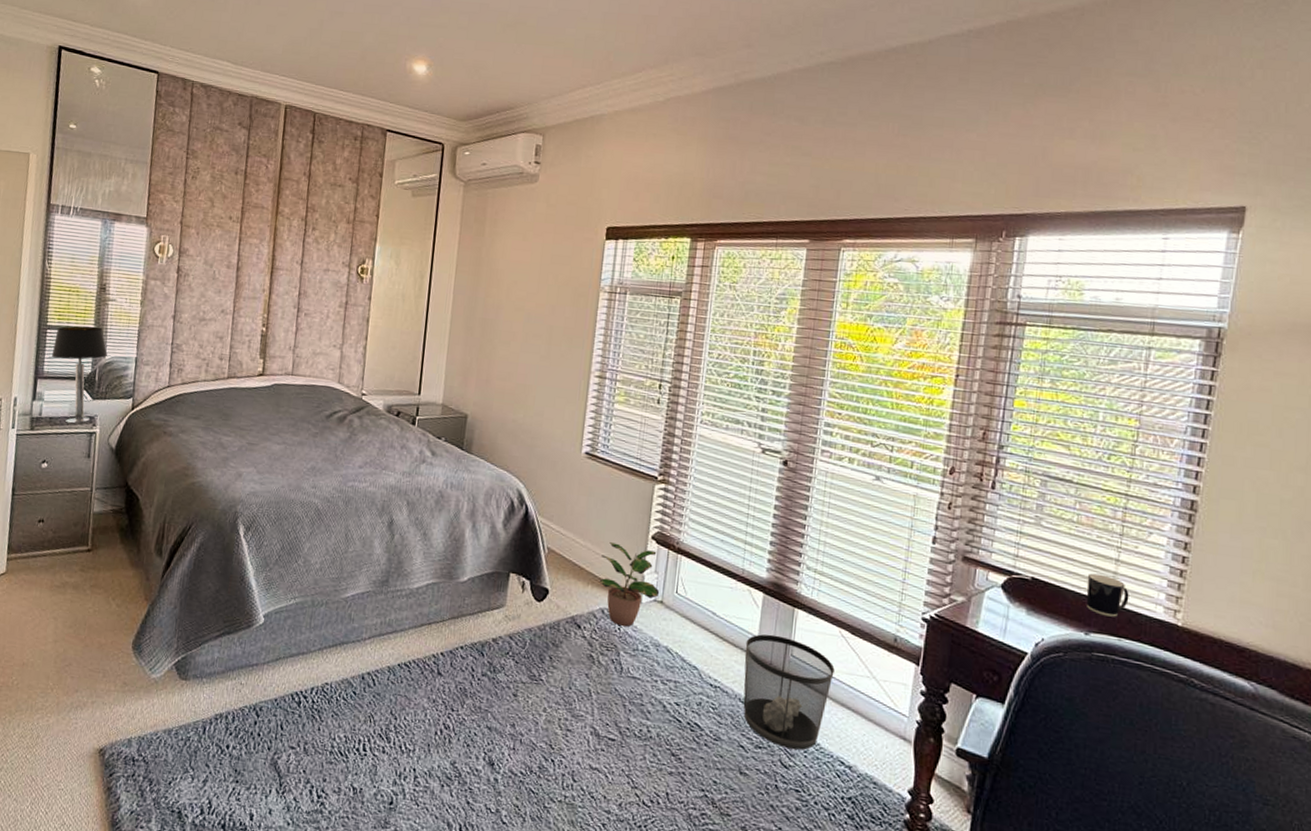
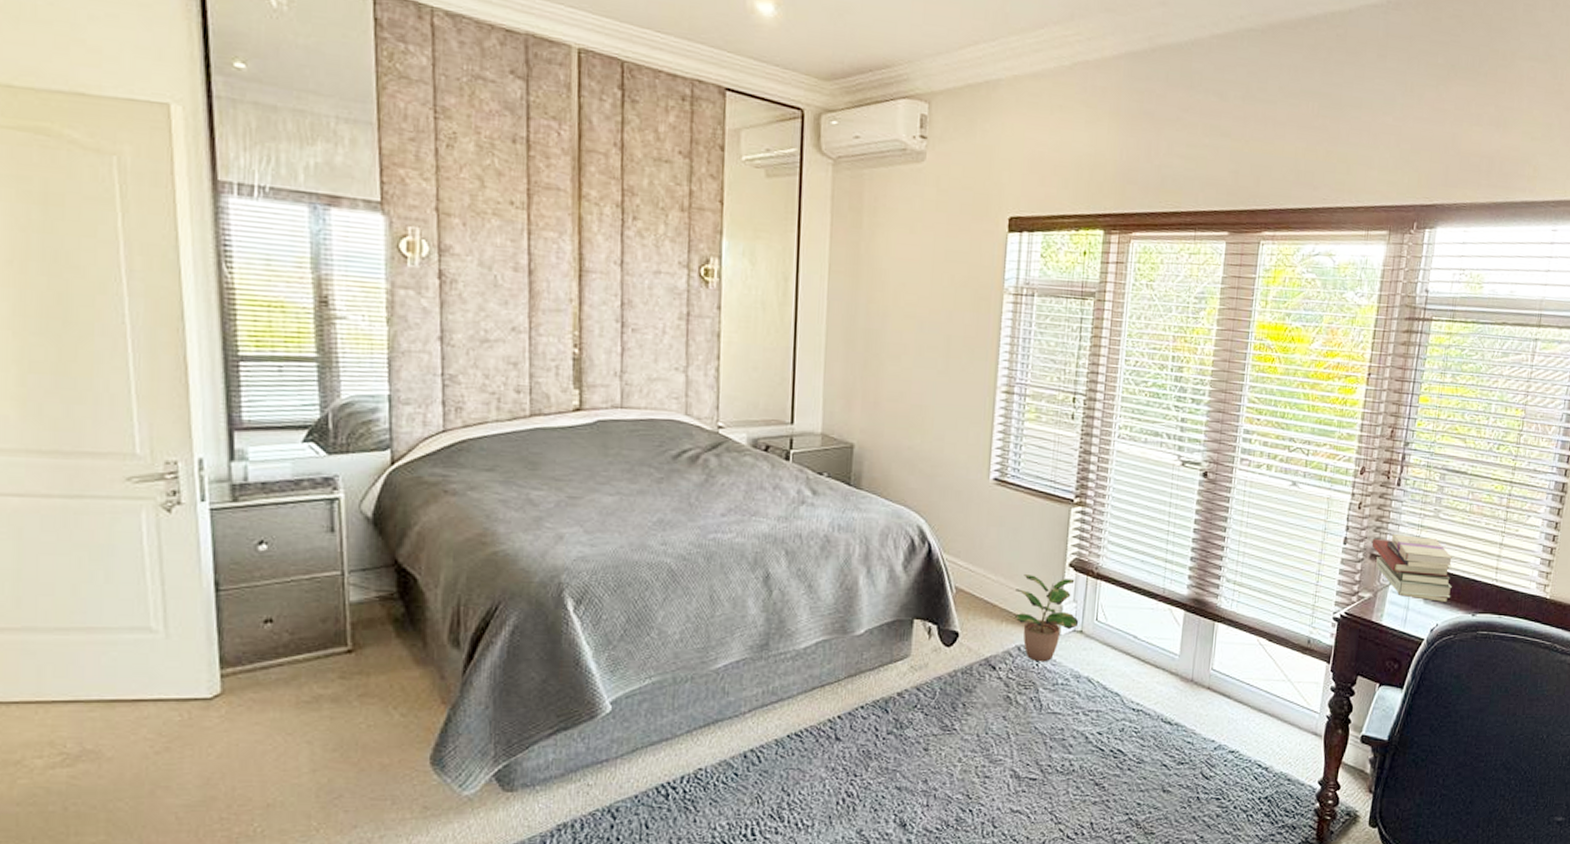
table lamp: present [51,326,107,424] -> none [251,355,343,489]
waste bin: present [743,634,835,750] -> none [1165,651,1253,760]
books: none [964,538,1059,616] -> present [1371,535,1452,602]
mug: present [1086,573,1129,617] -> none [1474,558,1510,597]

